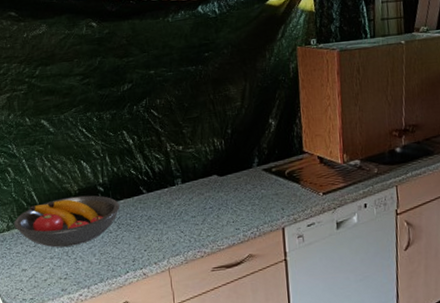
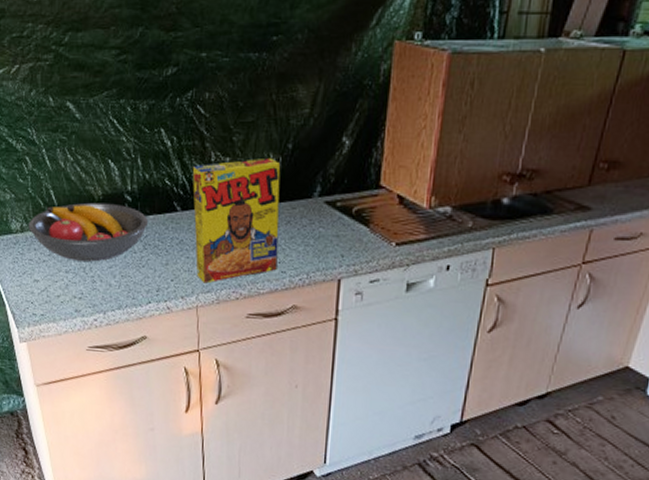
cereal box: none [153,142,232,249] -> present [193,157,281,284]

